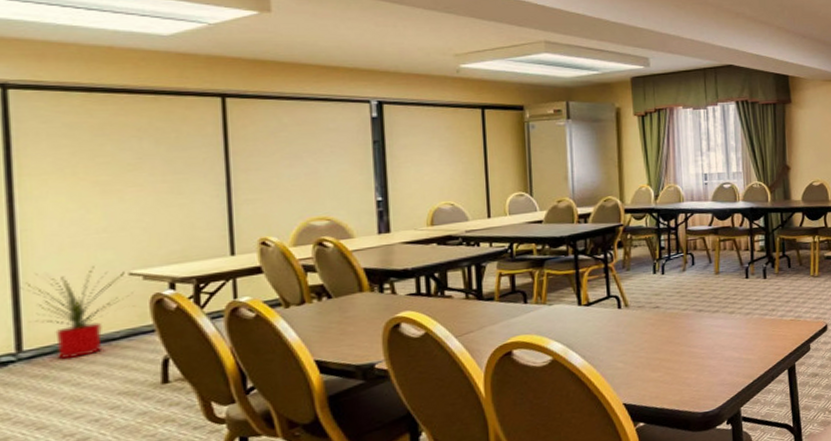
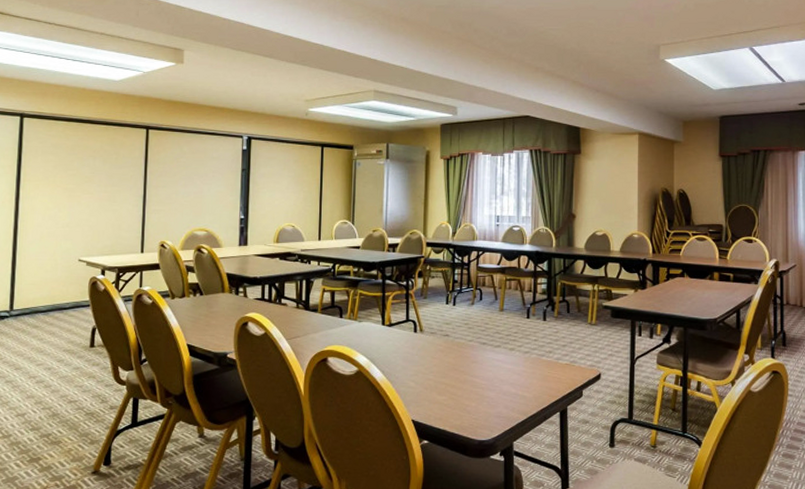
house plant: present [20,266,134,360] -> none [16,252,80,320]

